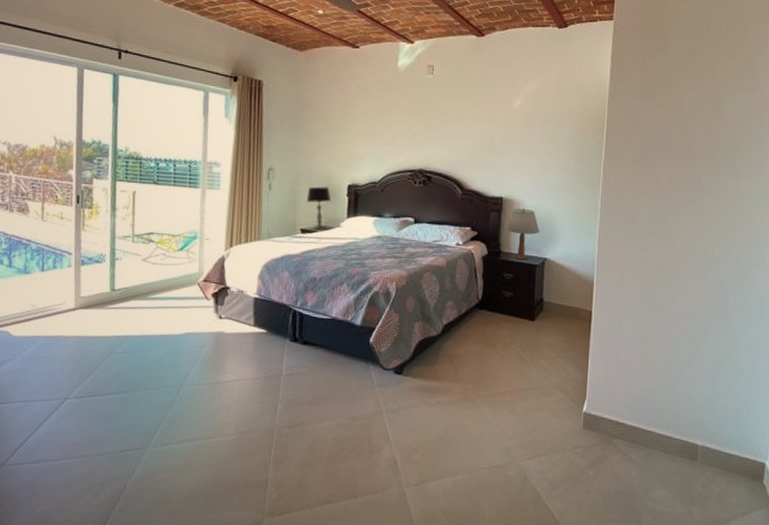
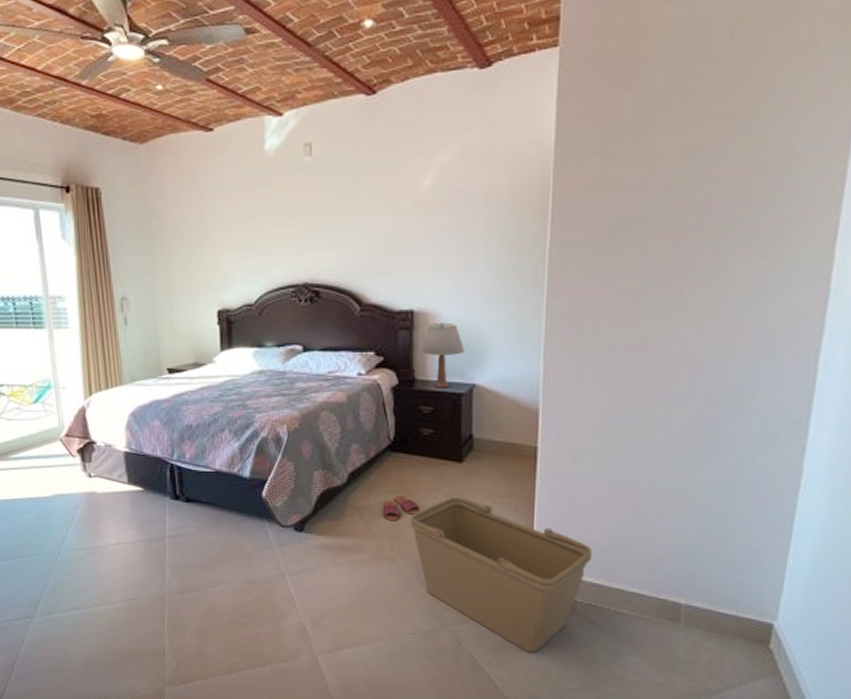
table lamp: present [306,186,331,230] -> none [170,315,200,368]
slippers: none [468,346,498,368] -> present [382,495,419,521]
bicycle basket: none [490,349,632,486] -> present [410,496,593,653]

